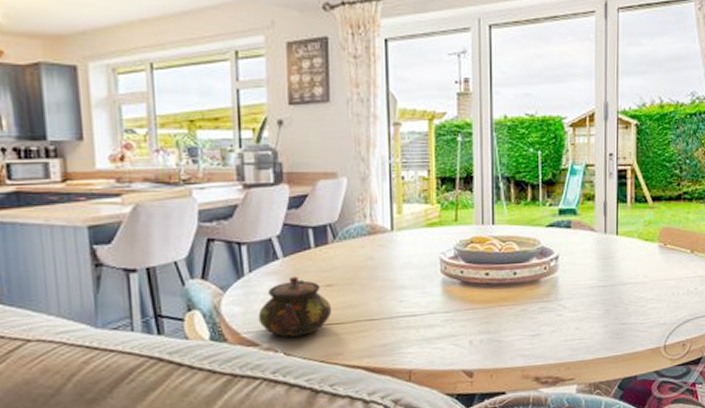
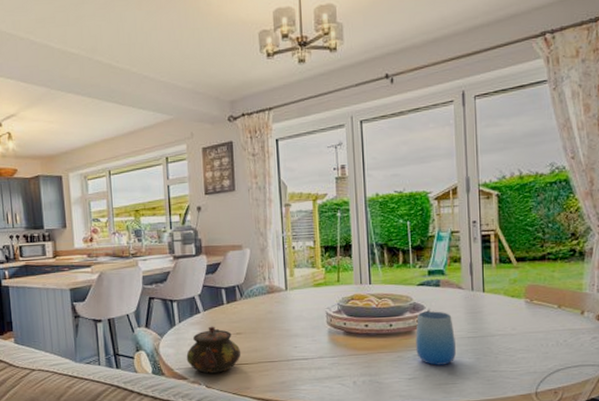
cup: none [542,256,585,319] -> present [416,311,456,366]

